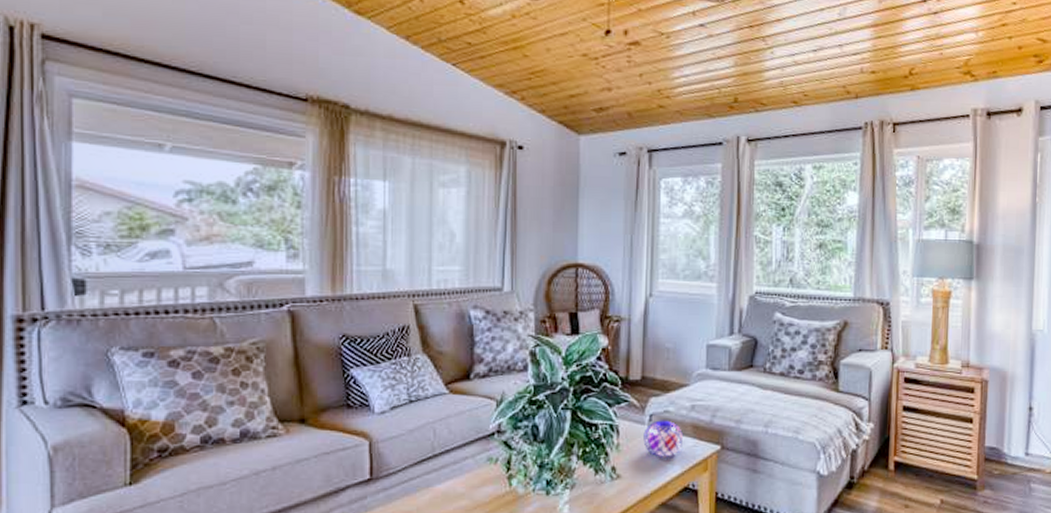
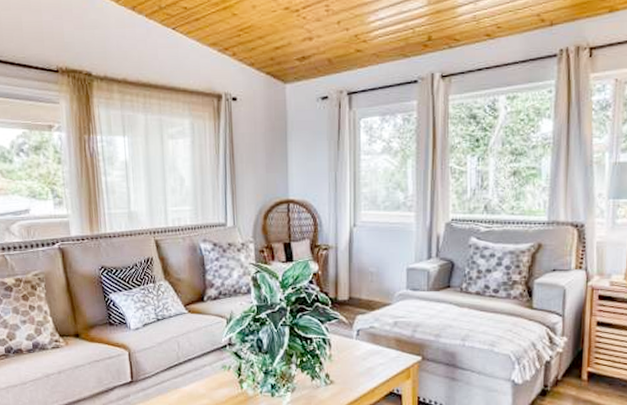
decorative orb: present [643,420,684,457] -> none [352,334,388,366]

